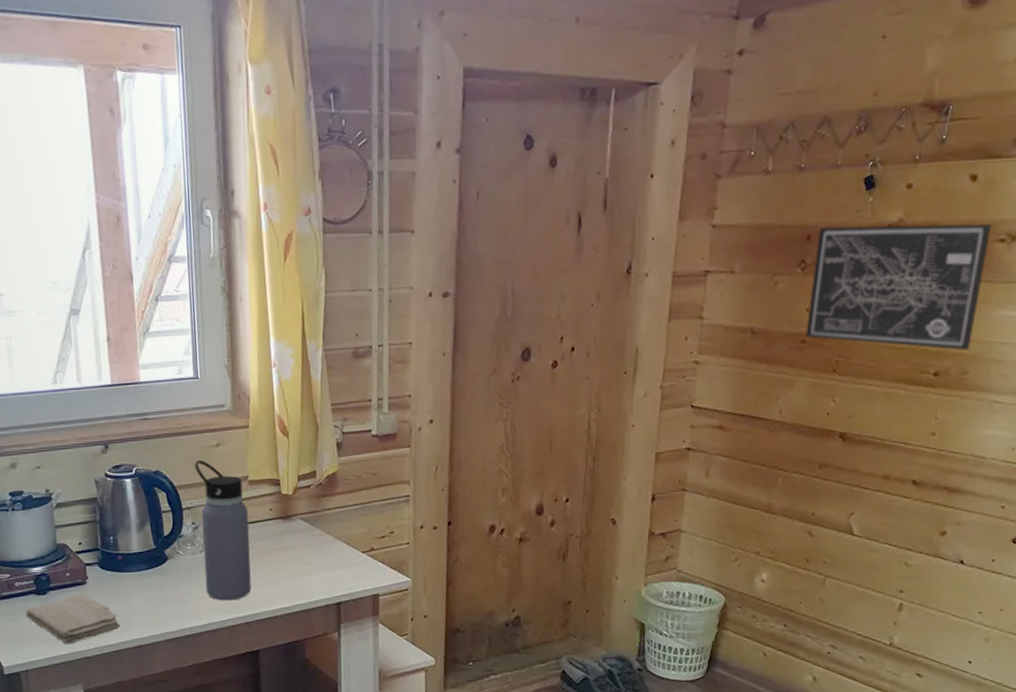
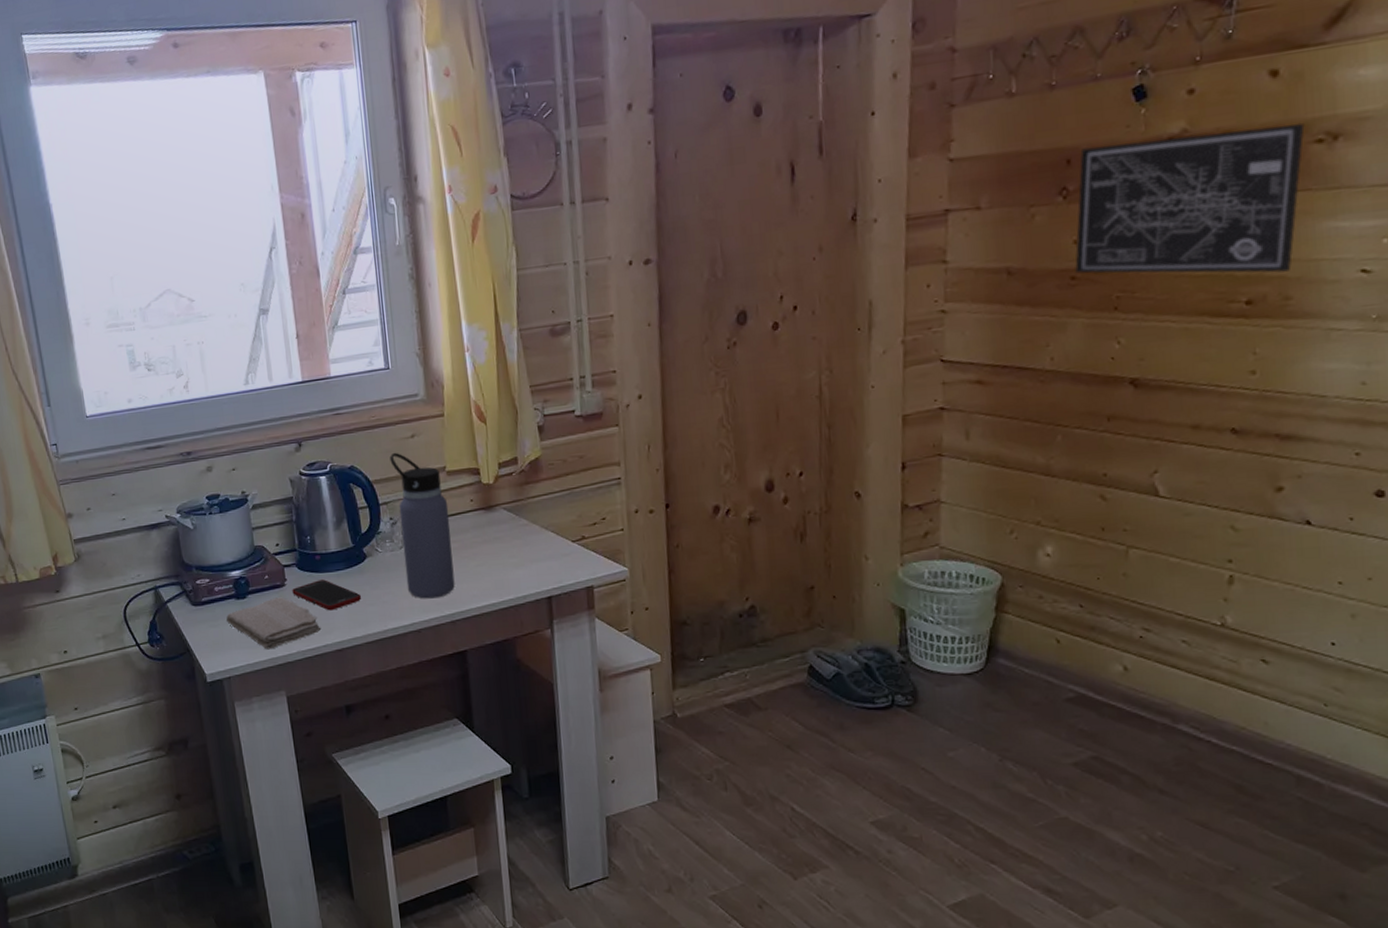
cell phone: none [93,579,162,609] -> present [292,579,362,611]

